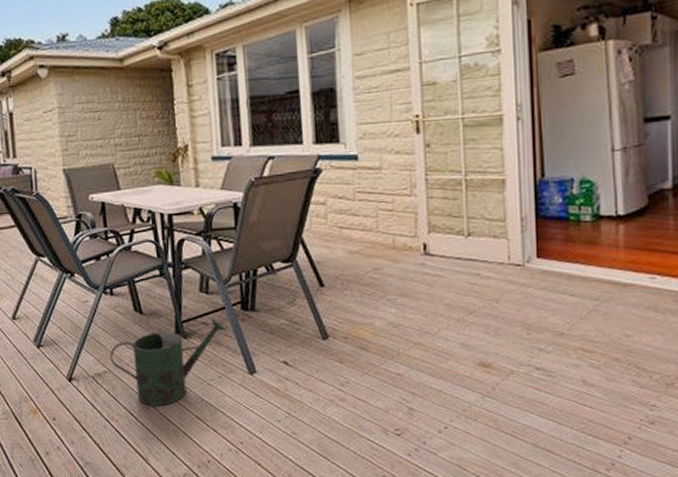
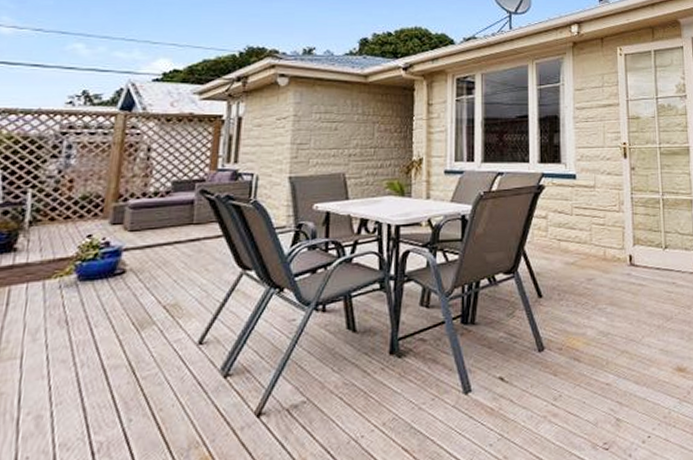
watering can: present [110,317,227,406] -> none [312,332,445,440]

